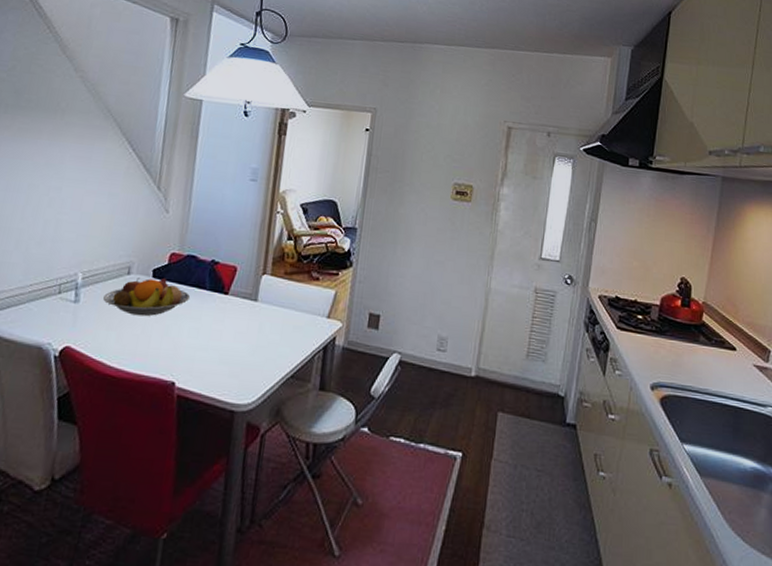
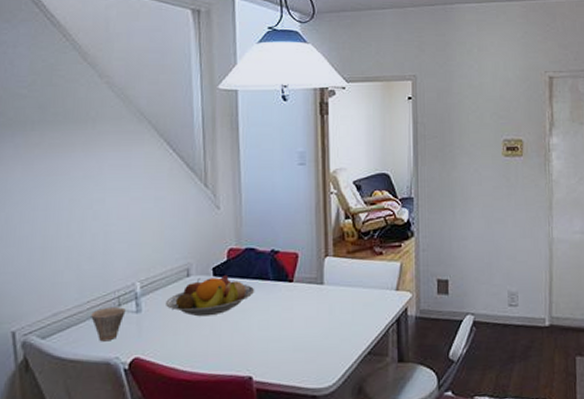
cup: none [31,293,65,327] -> present [91,306,126,342]

